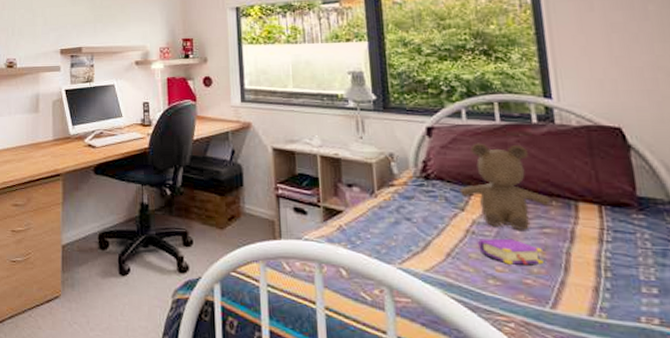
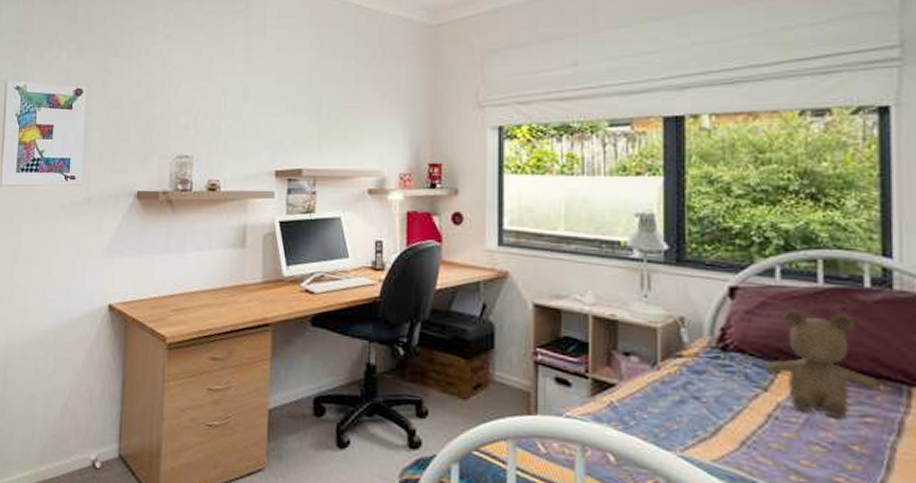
book: present [478,238,543,266] -> none [782,426,861,461]

